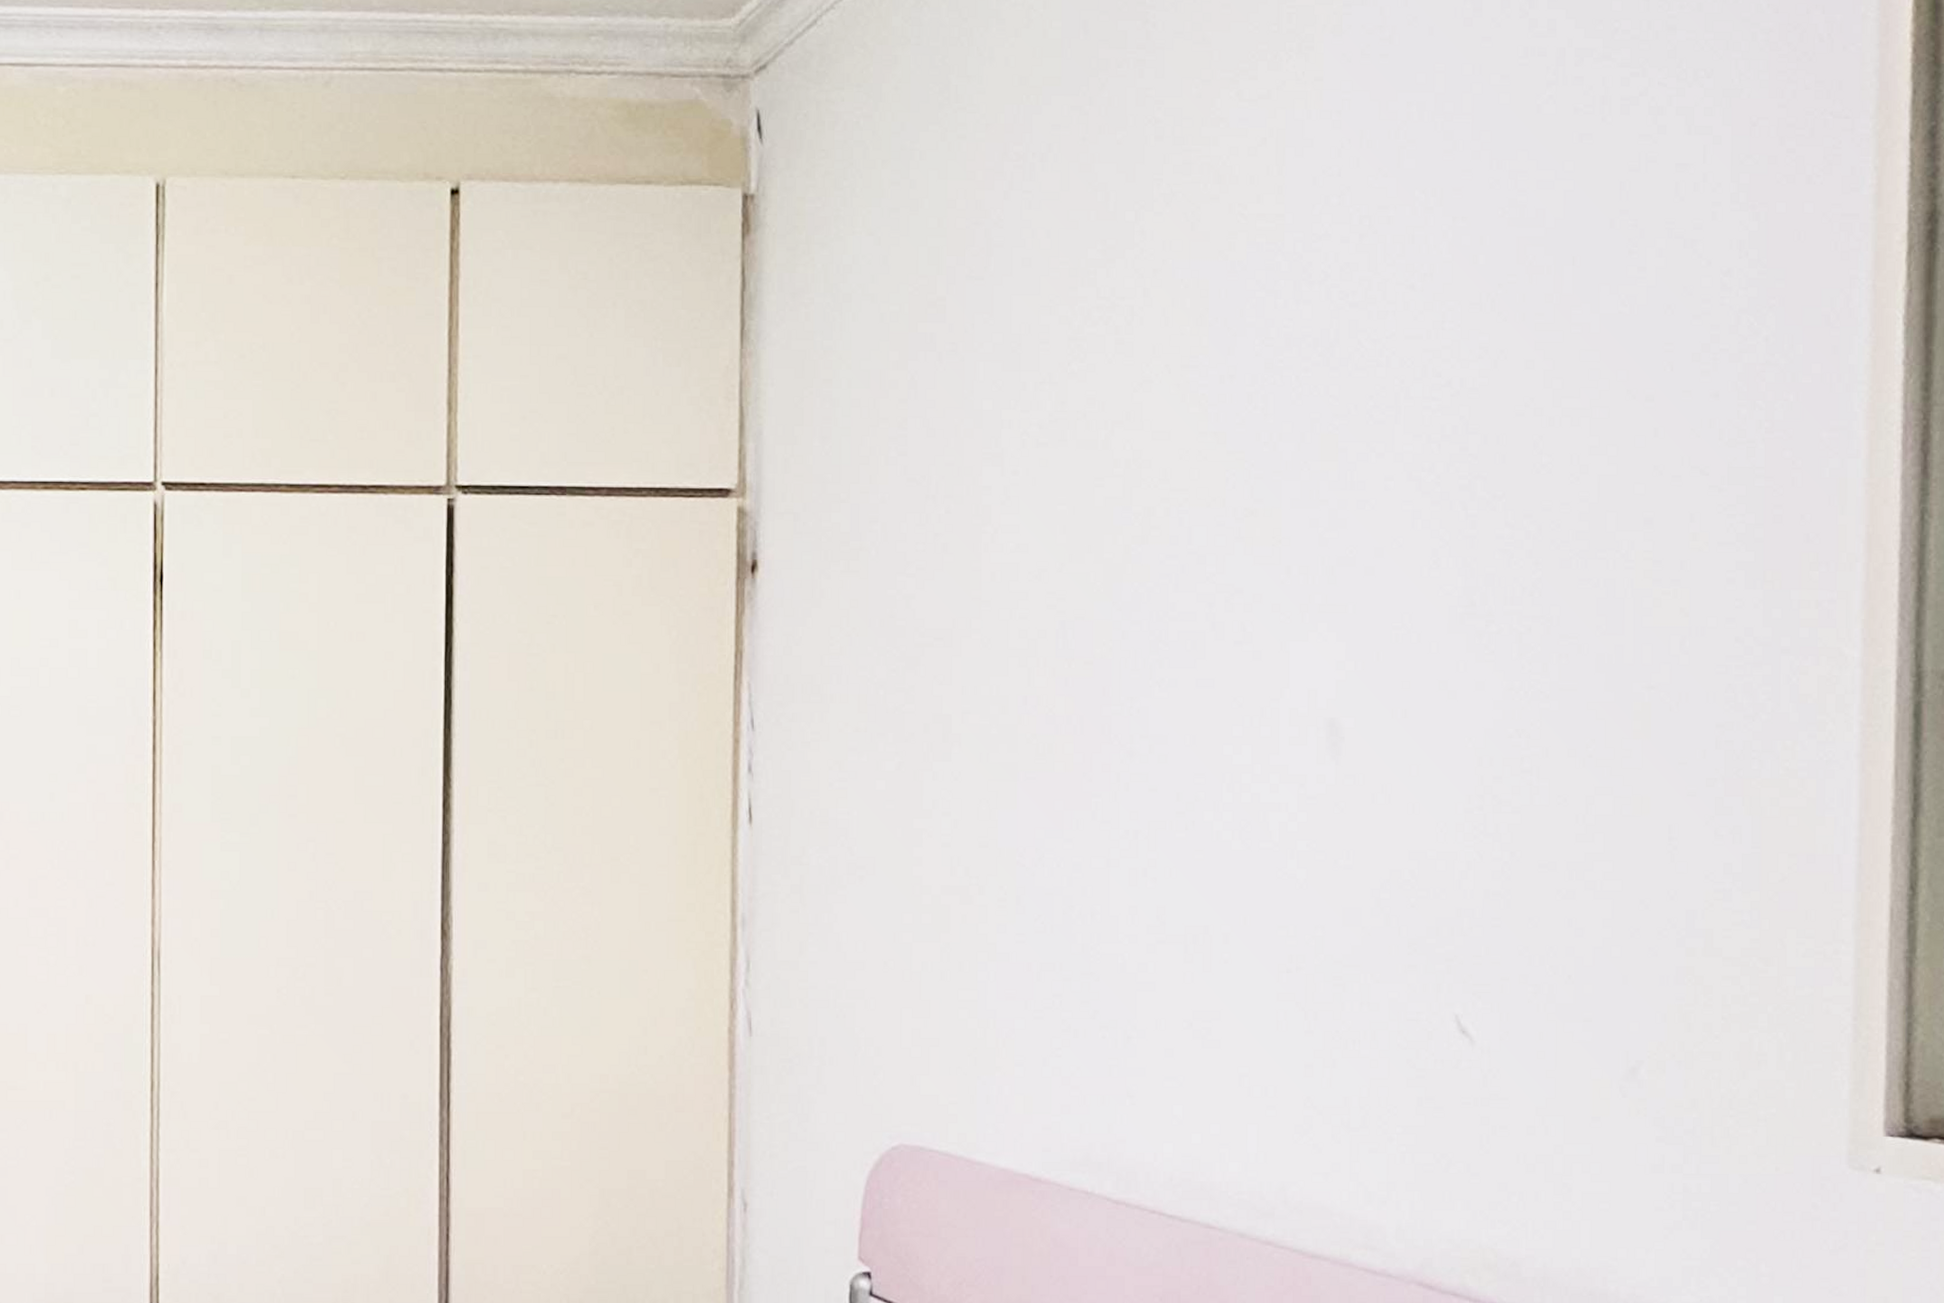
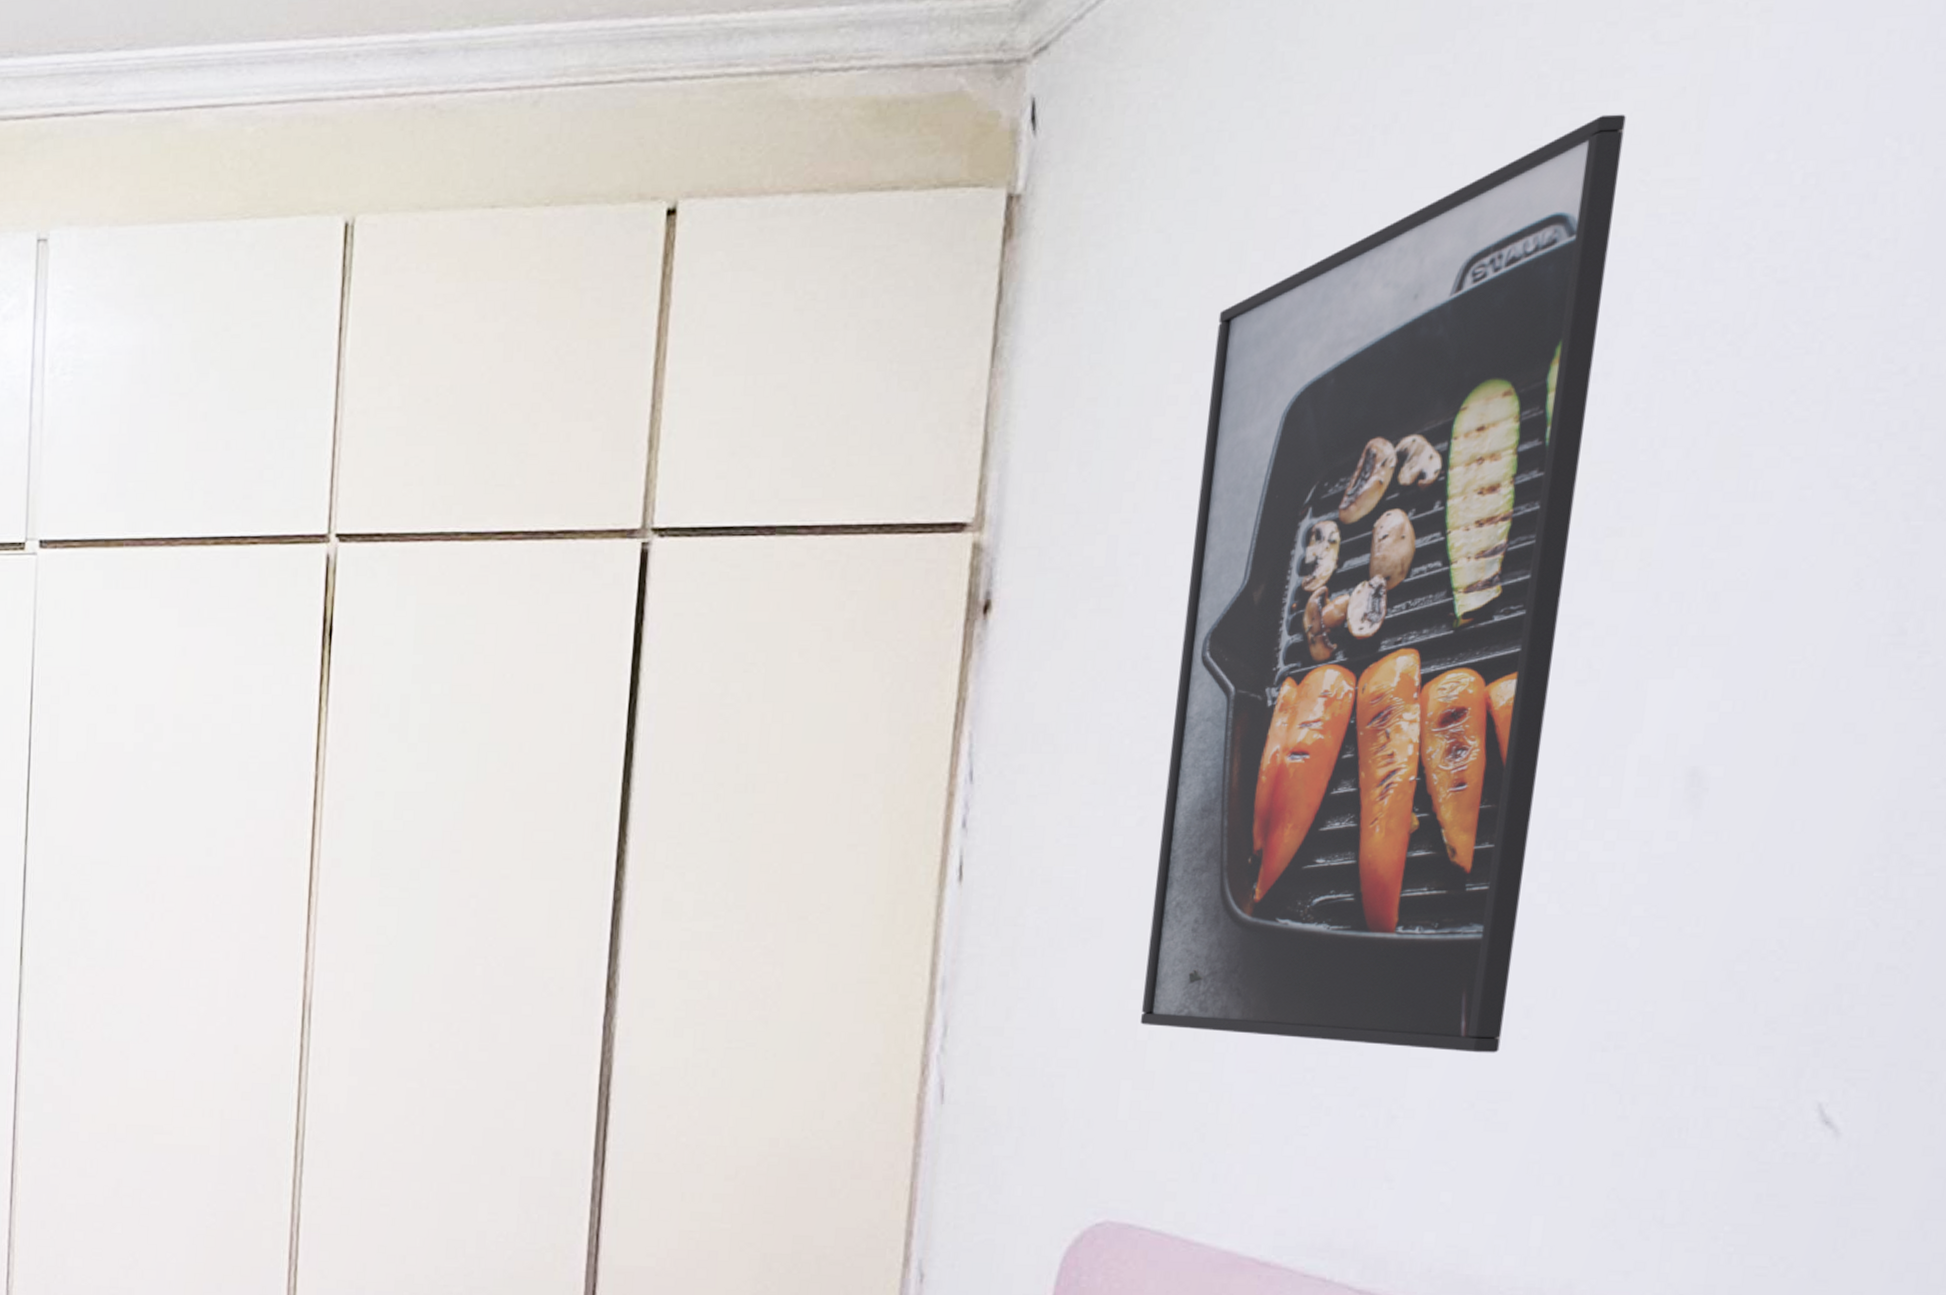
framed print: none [913,157,1224,976] -> present [1140,114,1626,1053]

